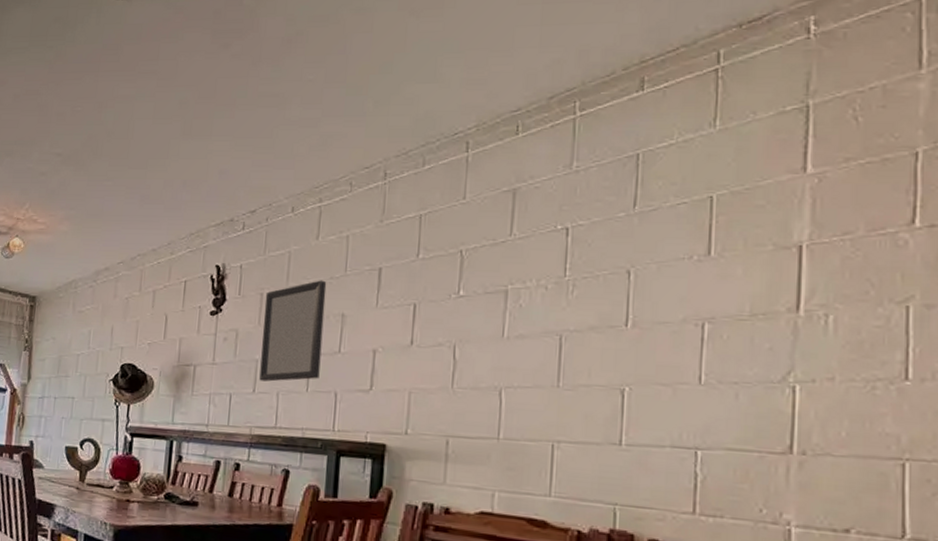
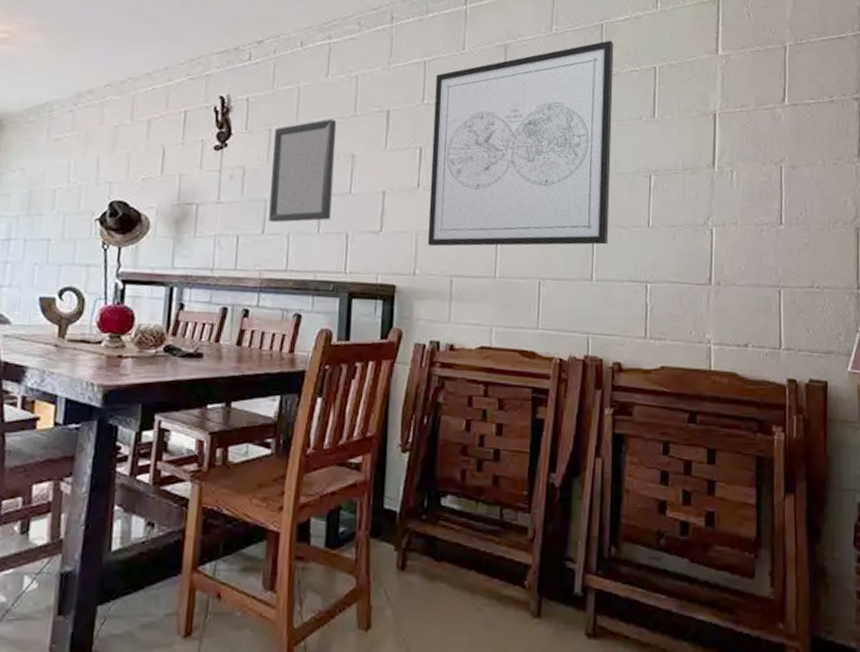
wall art: none [421,171,654,406] -> present [427,40,614,247]

